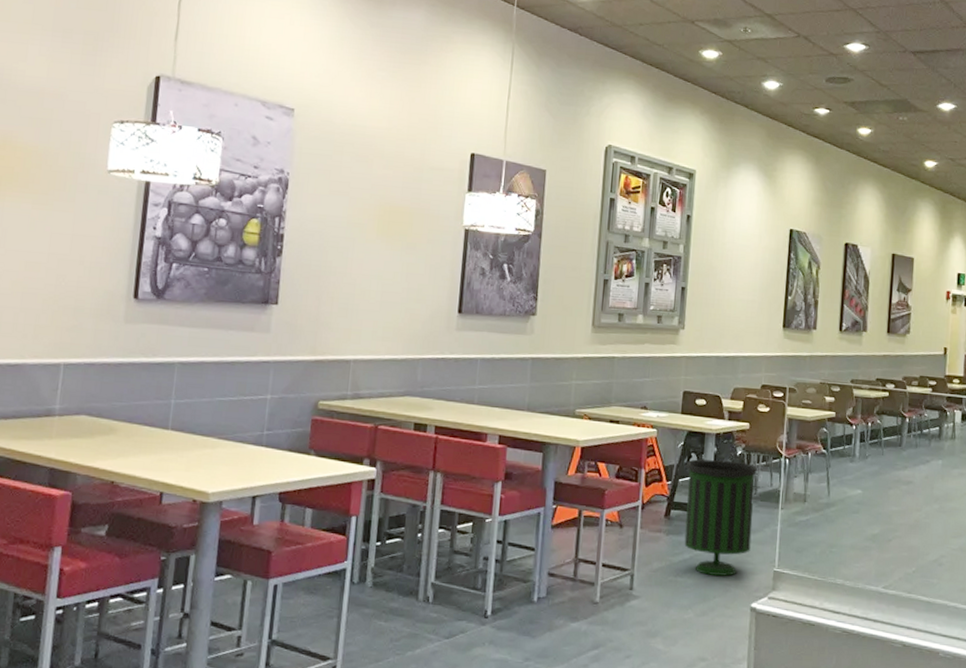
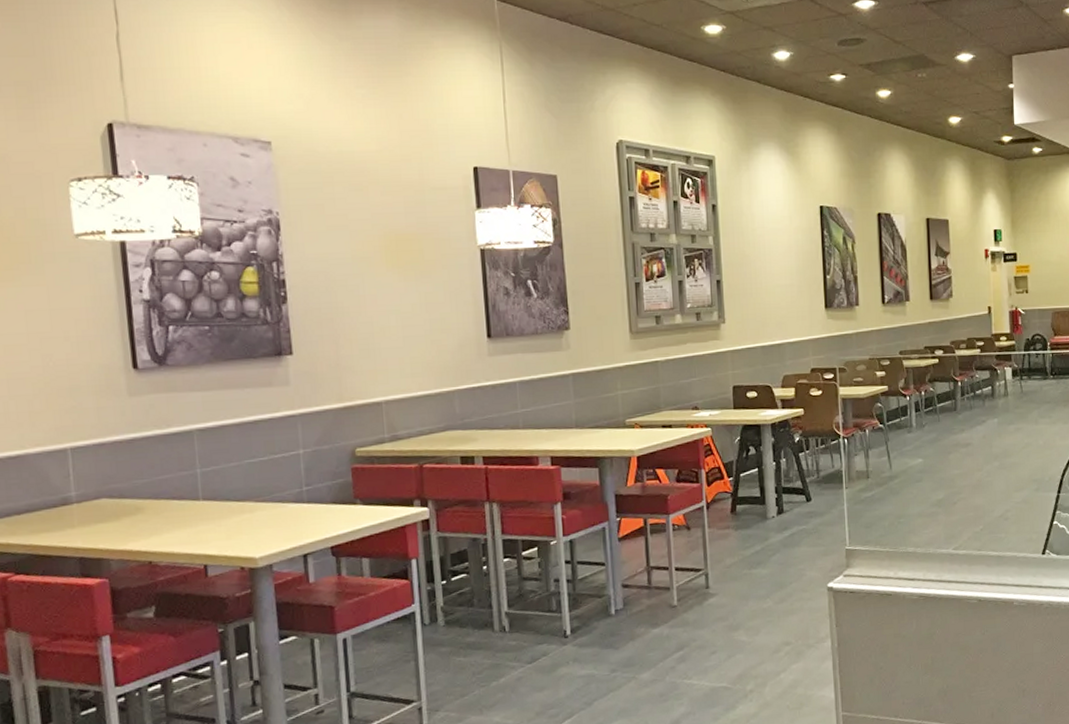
trash can: present [684,459,759,576] -> none [745,448,820,563]

